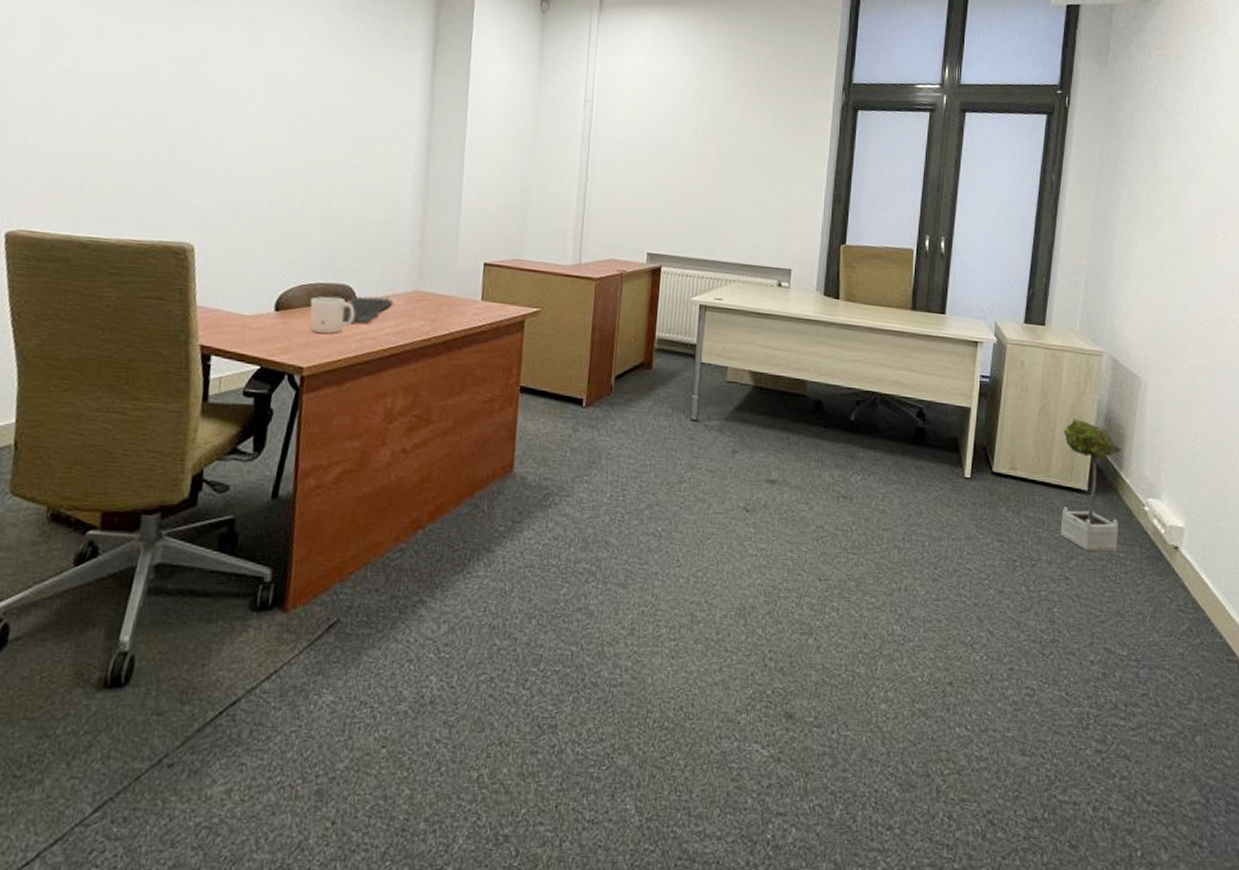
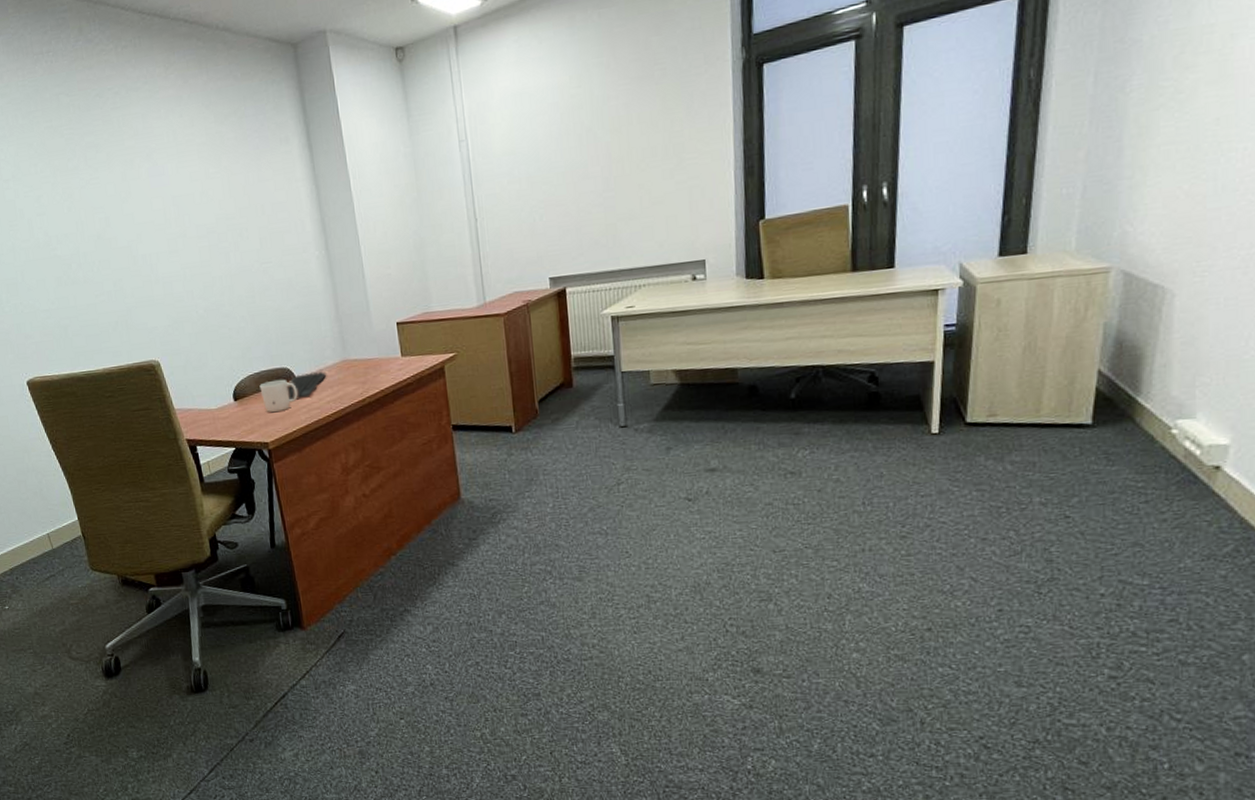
potted tree: present [1060,419,1122,553] -> none [1056,349,1139,486]

